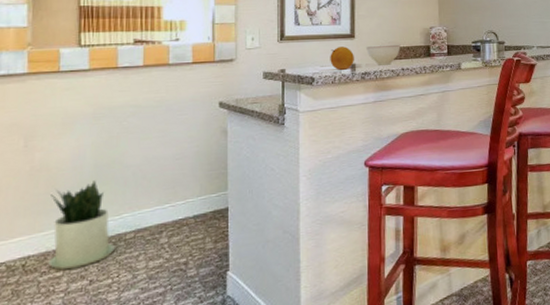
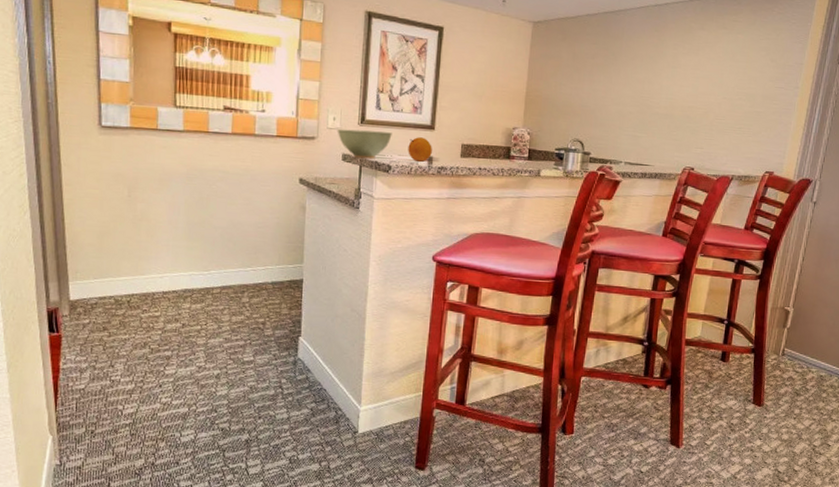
planter: present [48,180,115,270] -> none [149,236,204,311]
bowl: none [256,45,313,75] -> present [337,129,392,159]
bowl: present [366,44,401,66] -> none [445,139,481,162]

